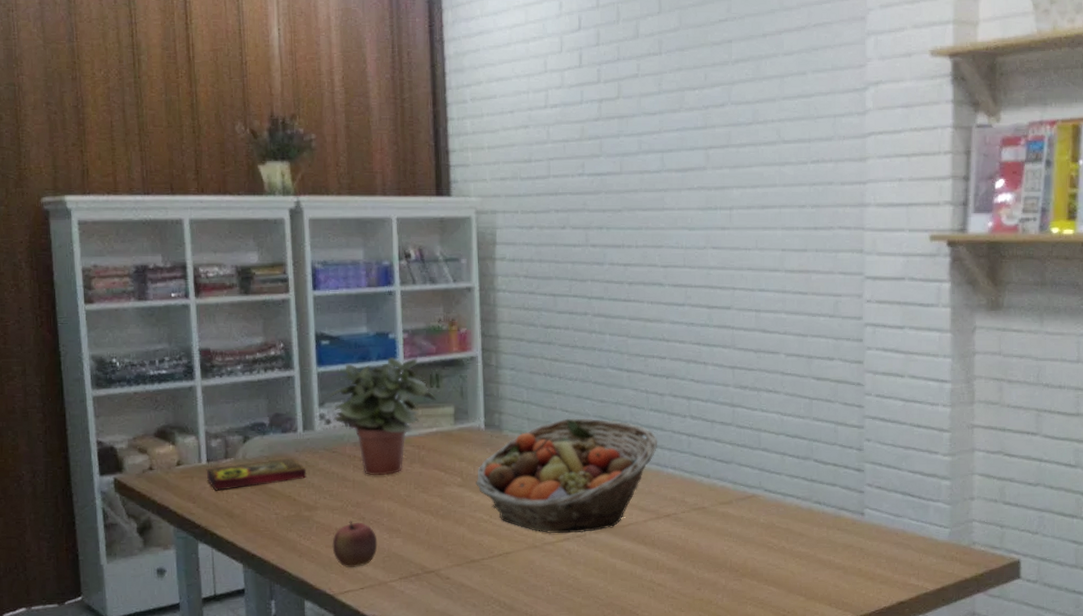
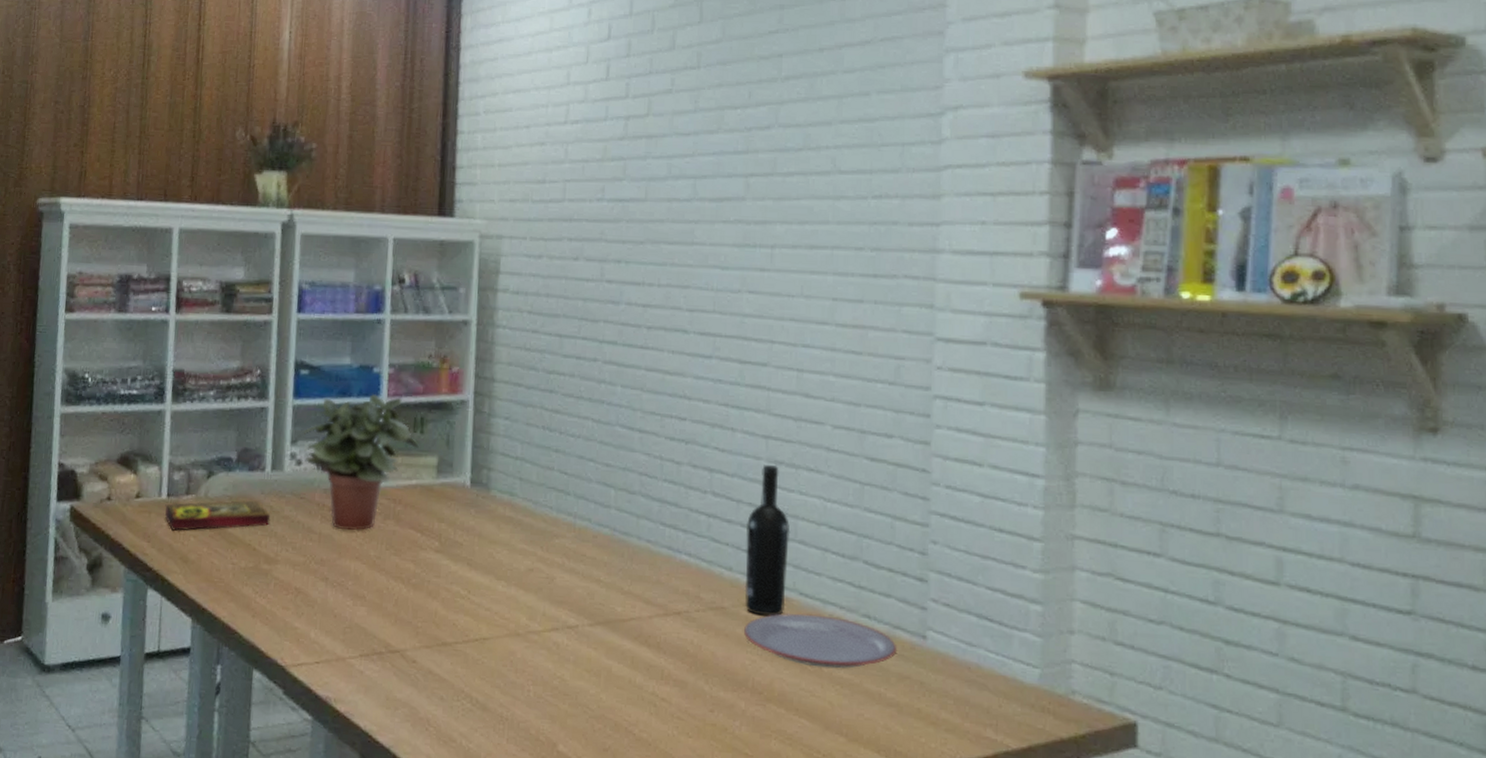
apple: present [332,521,378,568] -> none [289,580,340,637]
fruit basket: present [475,418,658,534] -> none [454,482,672,624]
wine bottle: none [719,389,755,511] -> present [744,464,791,617]
plate: none [722,505,841,546] -> present [744,613,896,669]

